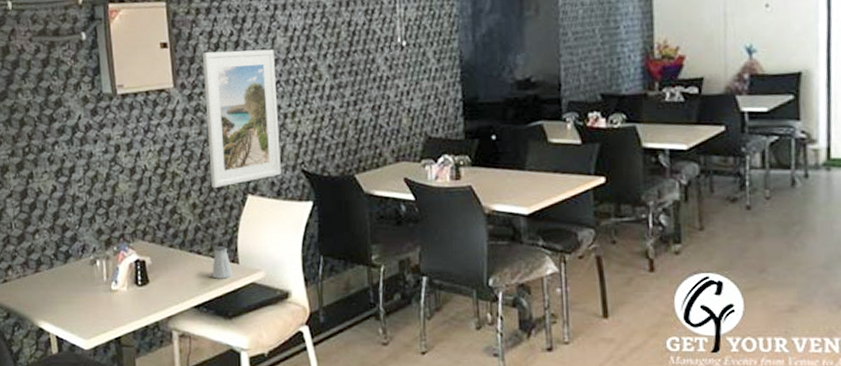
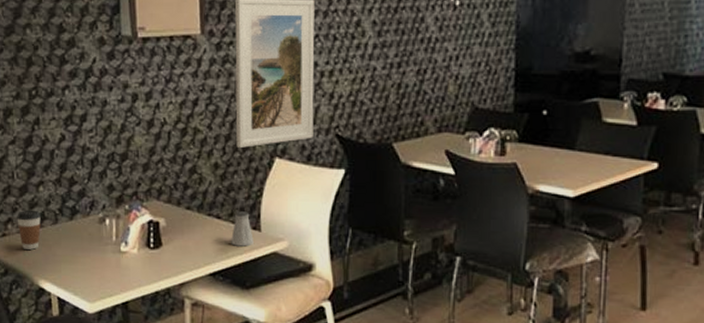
coffee cup: none [16,256,38,293] -> present [17,210,41,250]

